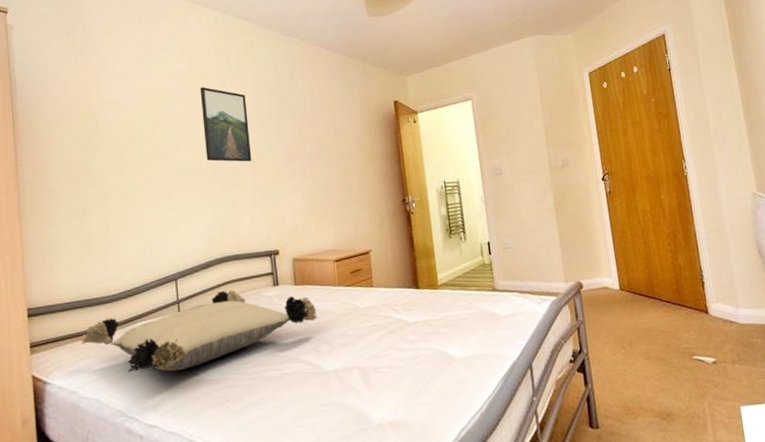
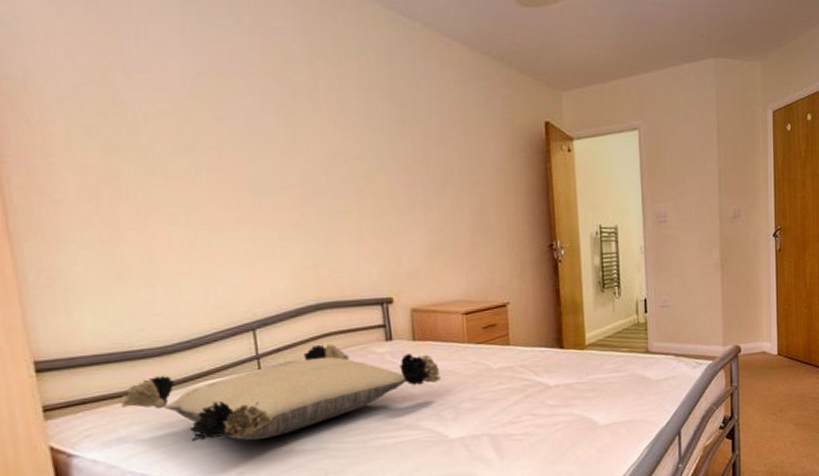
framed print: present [200,87,252,162] -> none [281,75,357,184]

